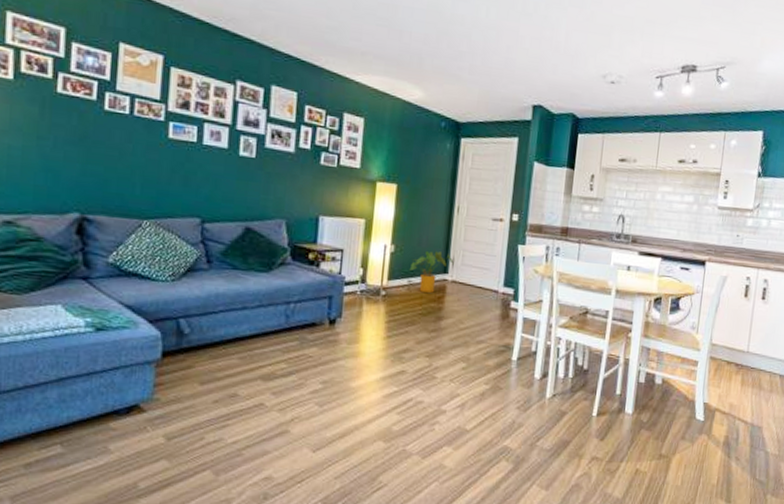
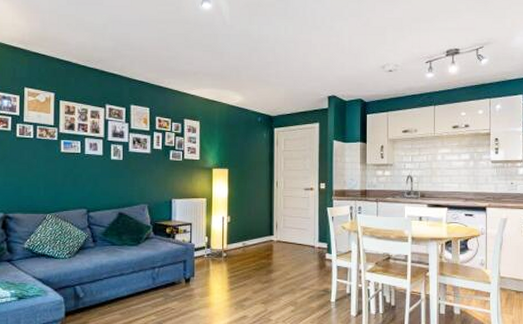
house plant: present [409,251,454,294] -> none [243,218,277,253]

